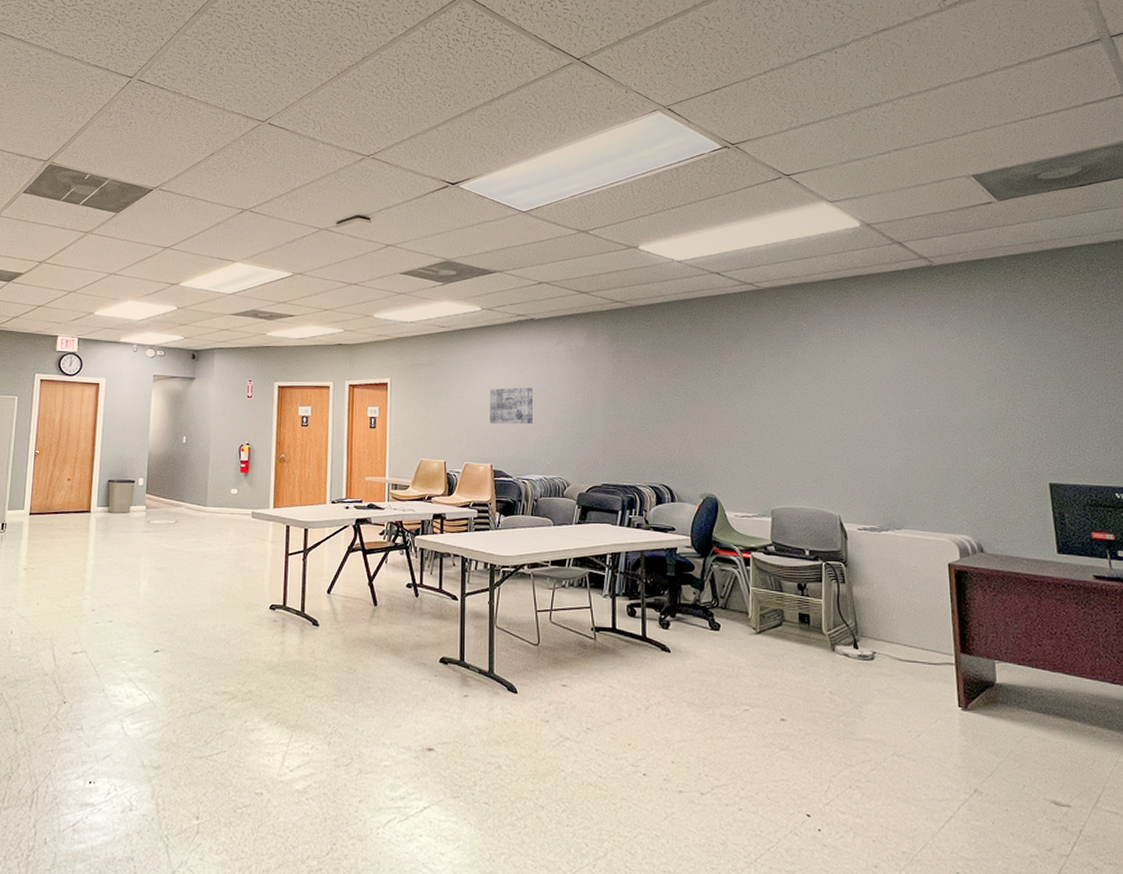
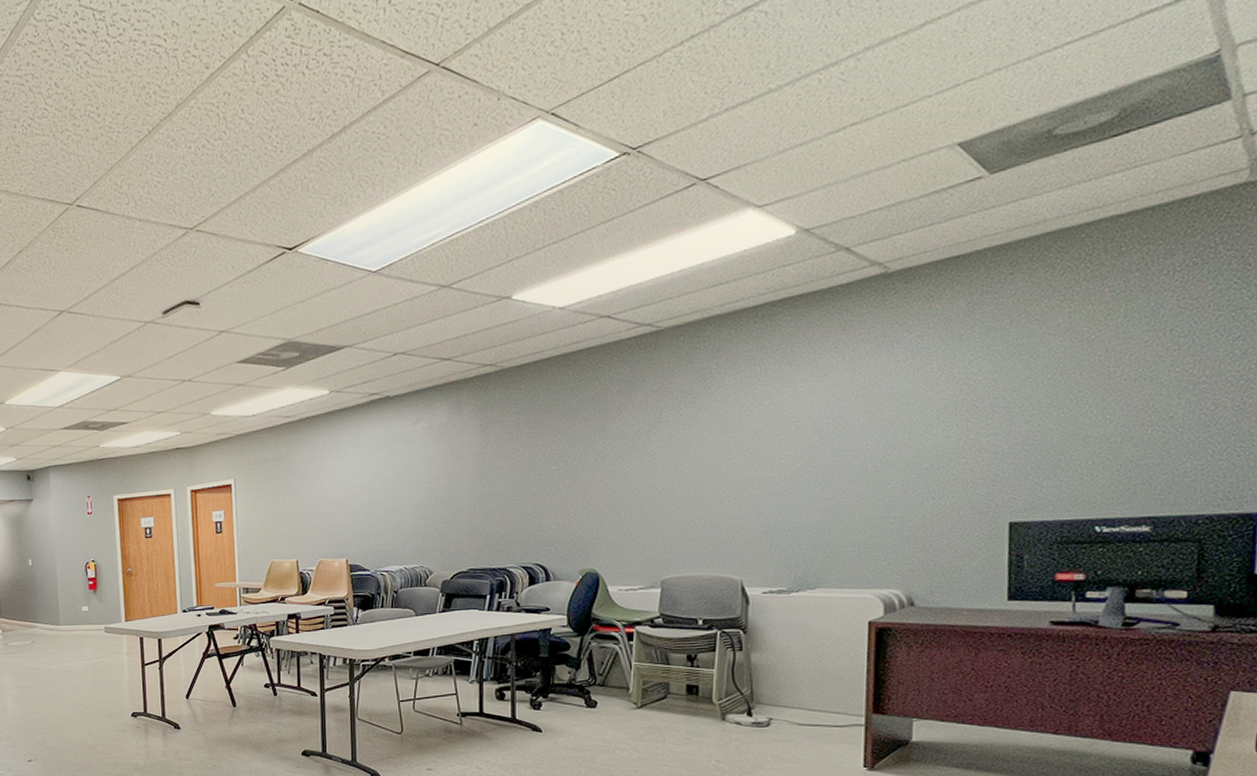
wall art: present [490,387,533,425] -> none [343,473,391,517]

